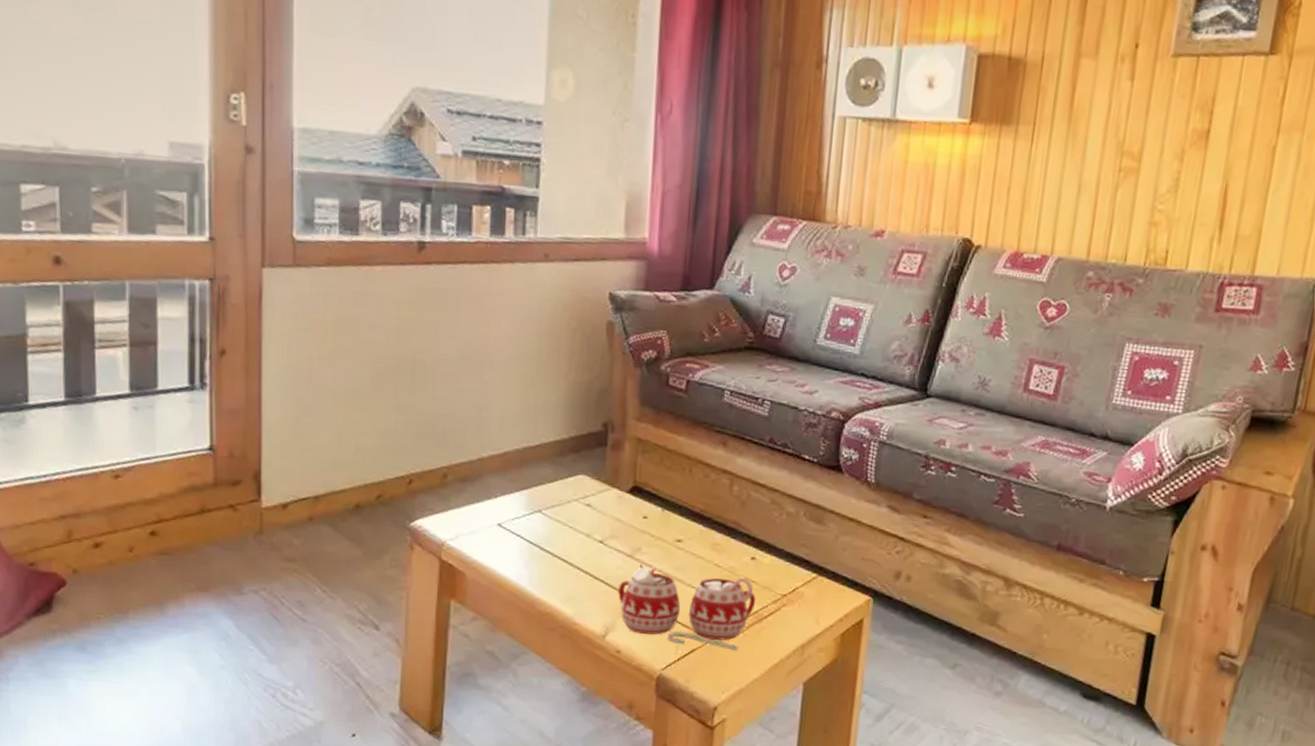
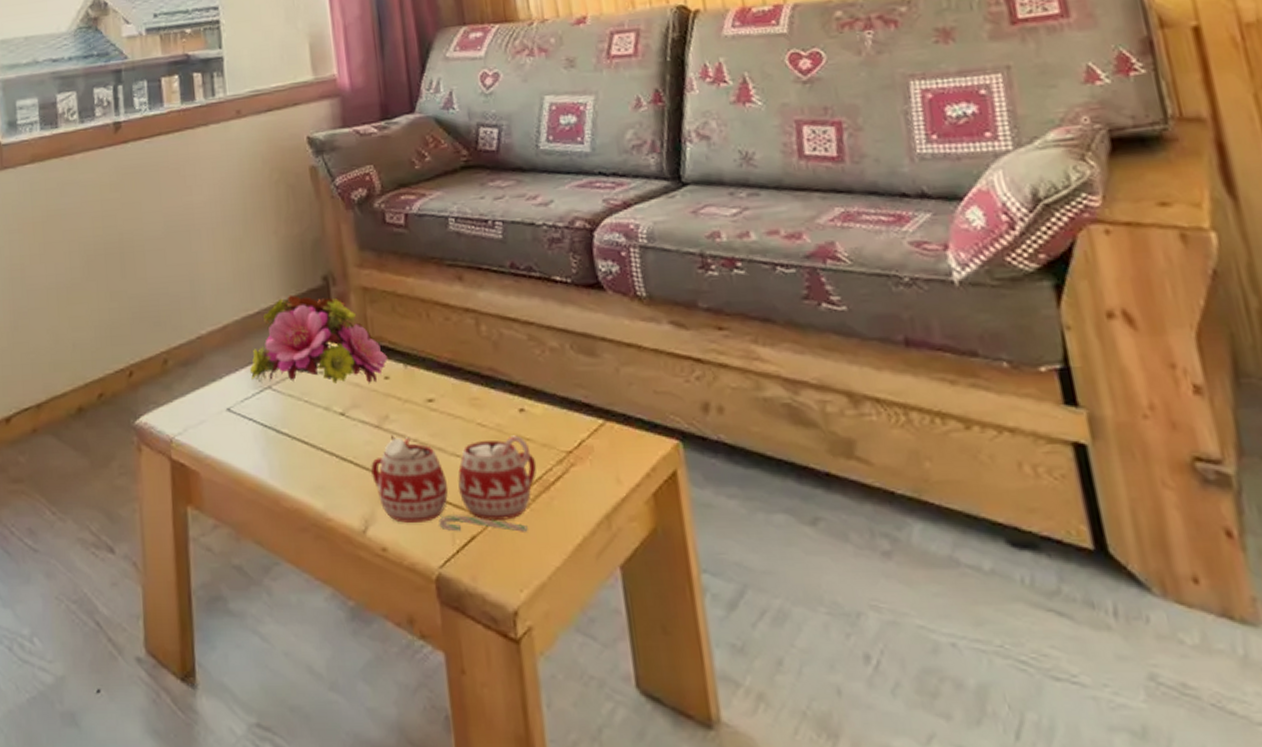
flower bouquet: none [523,434,650,520] -> present [249,295,389,384]

